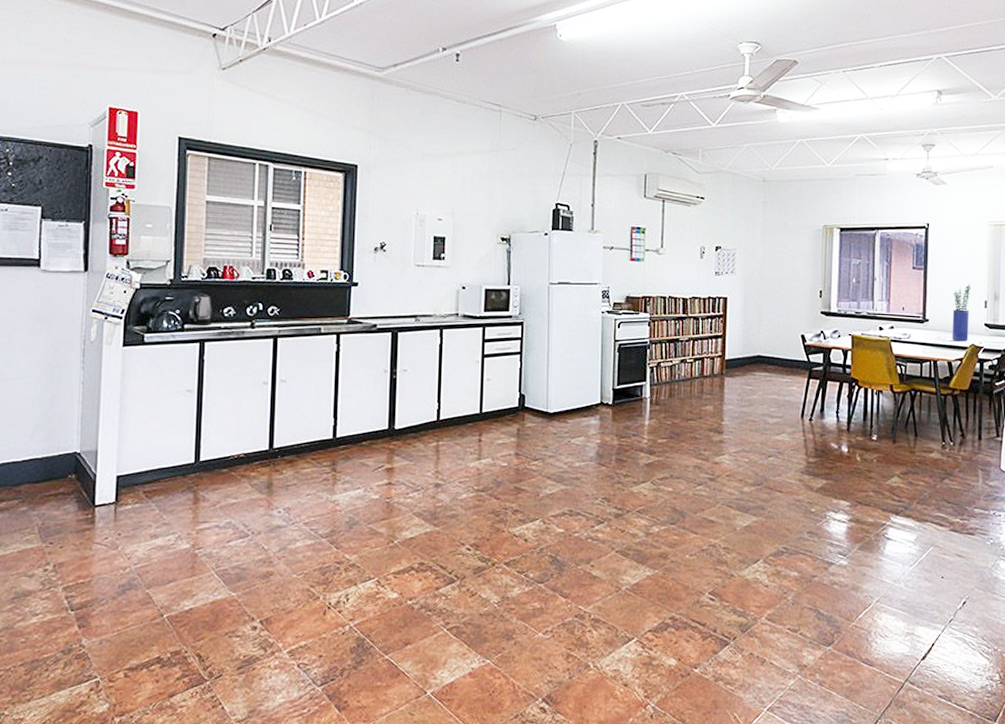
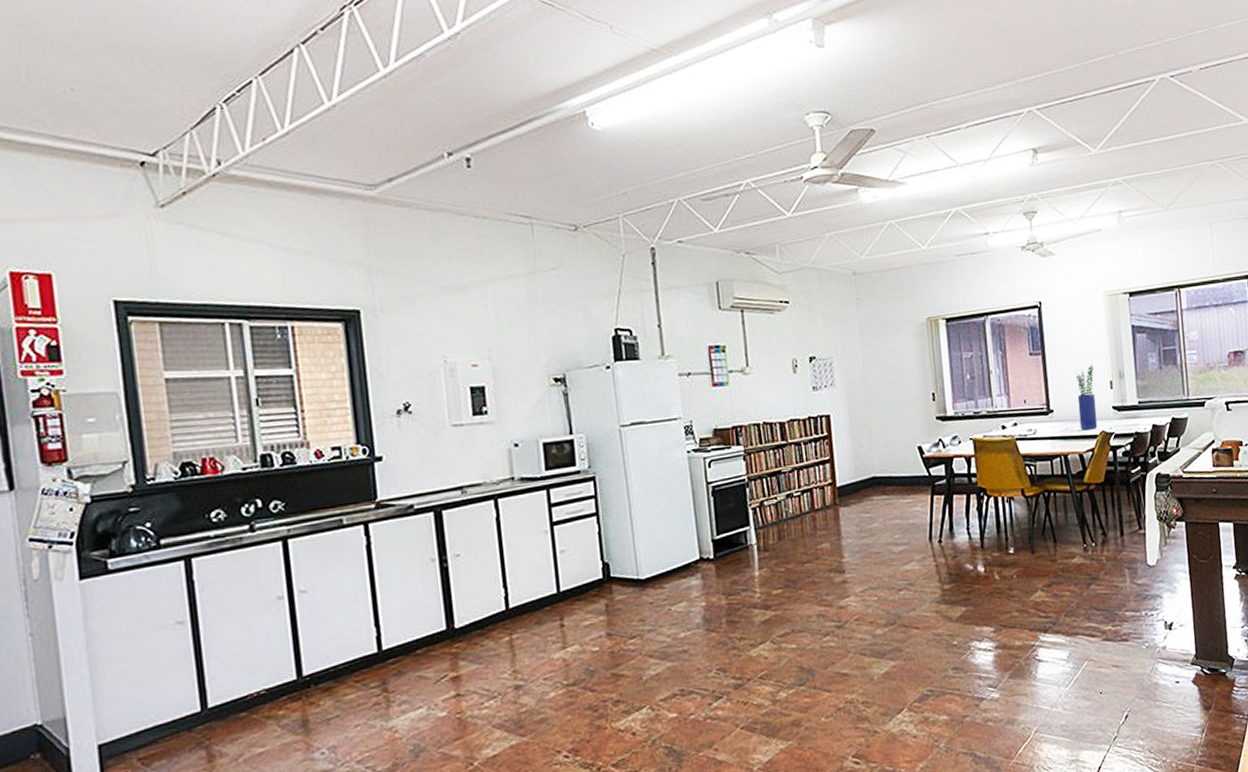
kettle: present [188,293,212,325] -> none [163,496,197,539]

